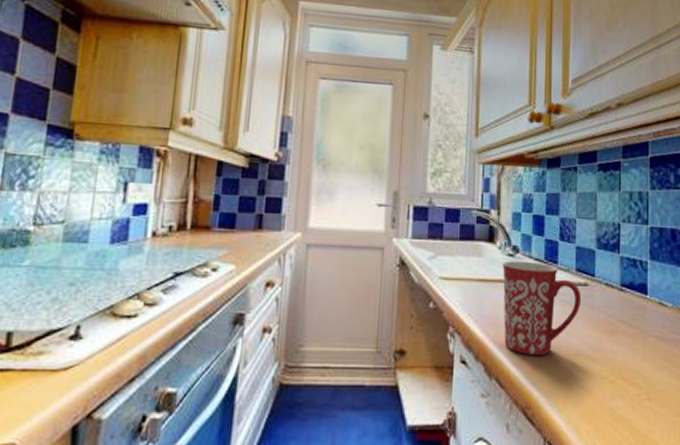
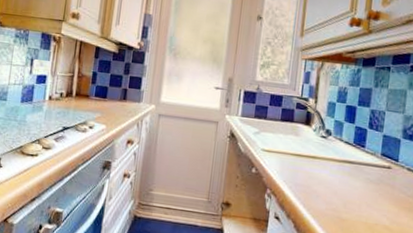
mug: present [502,260,582,356] -> none [312,141,384,221]

